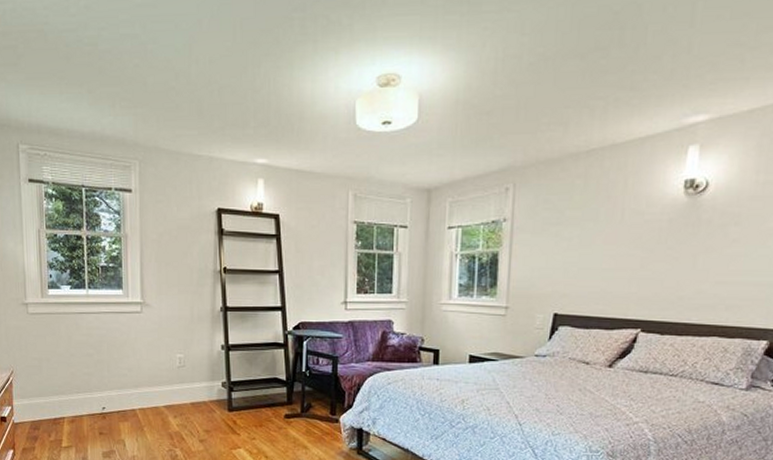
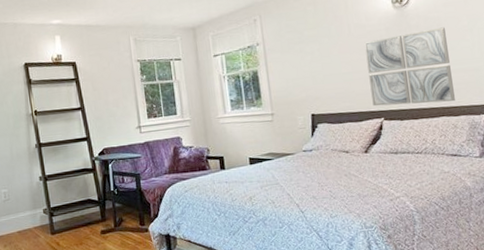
wall art: none [631,226,744,321] -> present [364,27,455,107]

